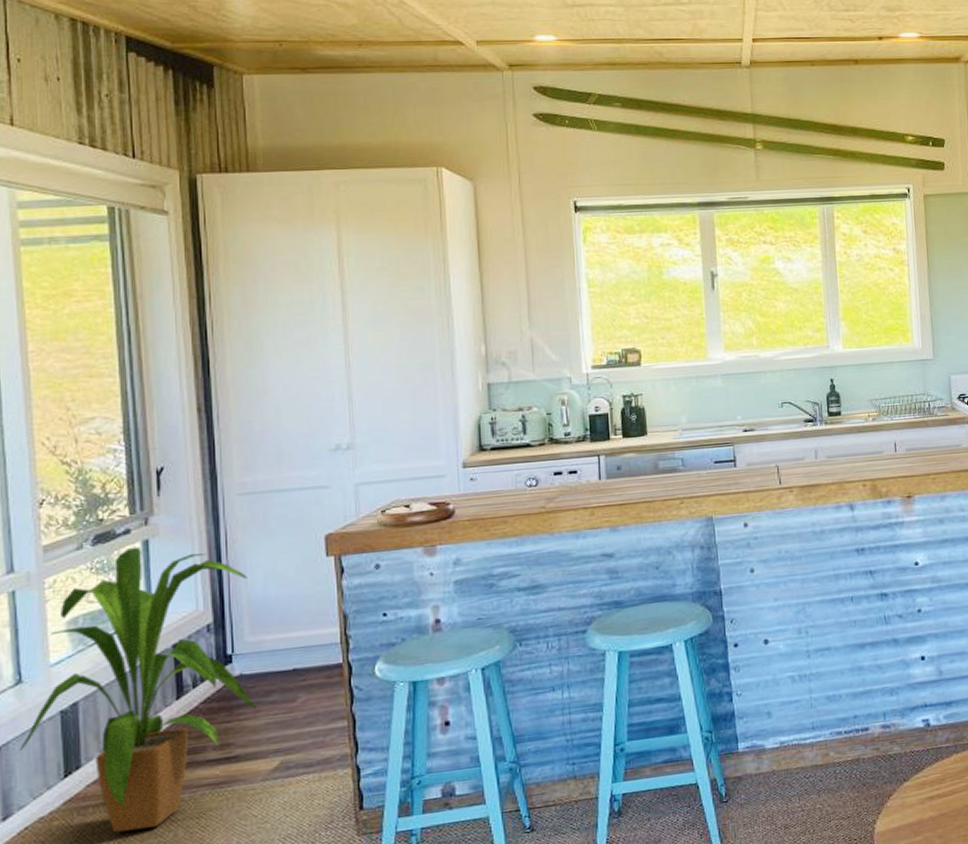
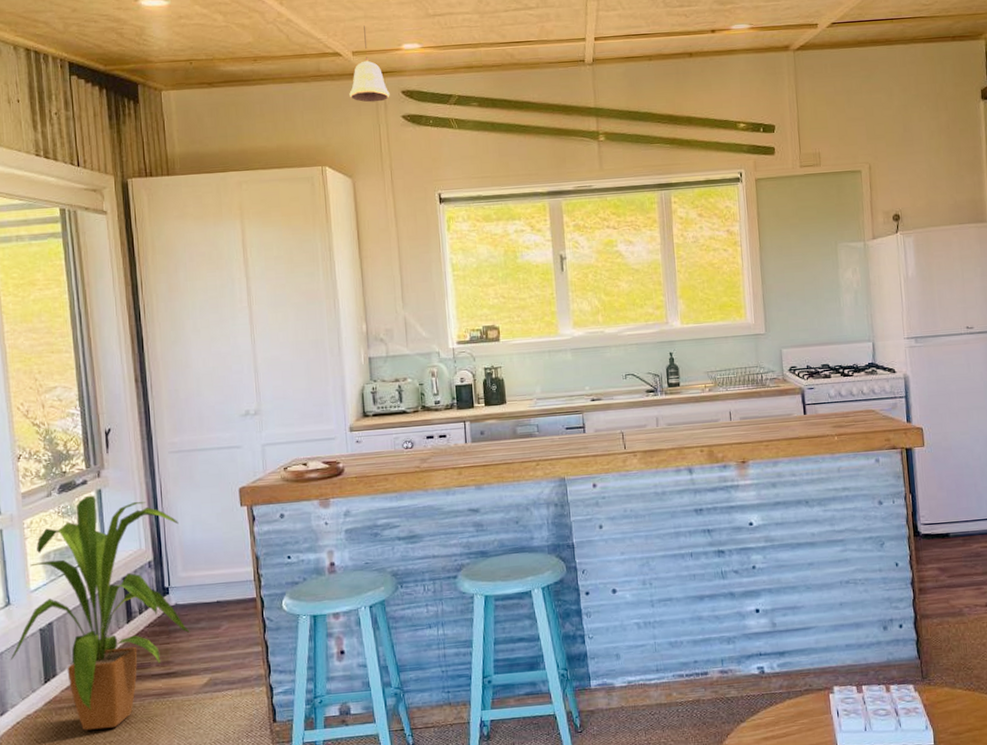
pendant light: none [471,12,520,98] -> present [349,25,390,103]

